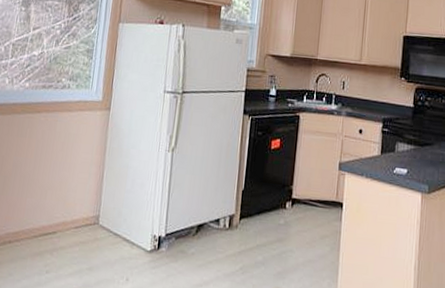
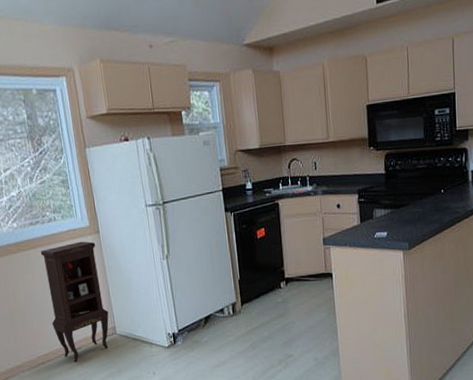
cabinet: none [33,115,103,249] -> present [40,241,109,363]

